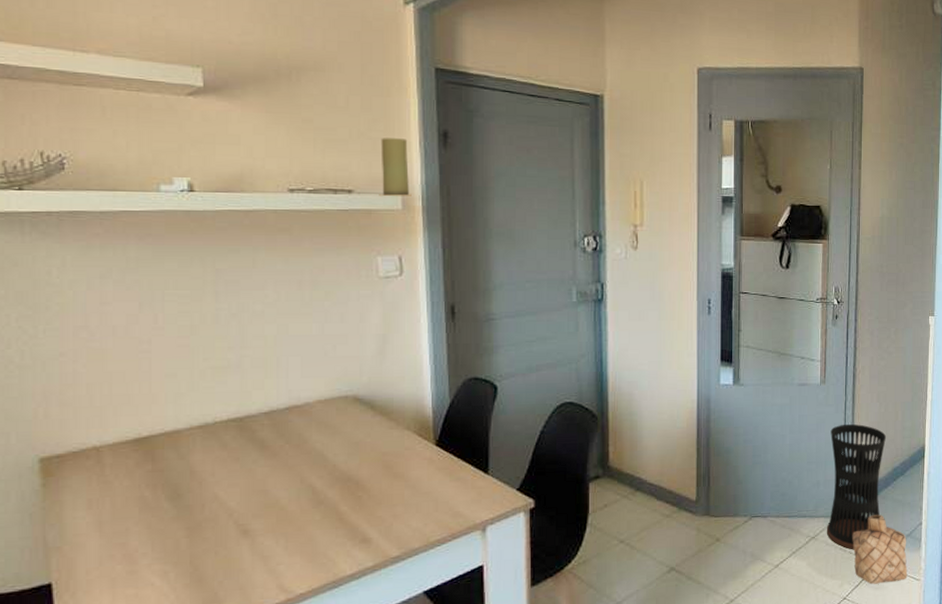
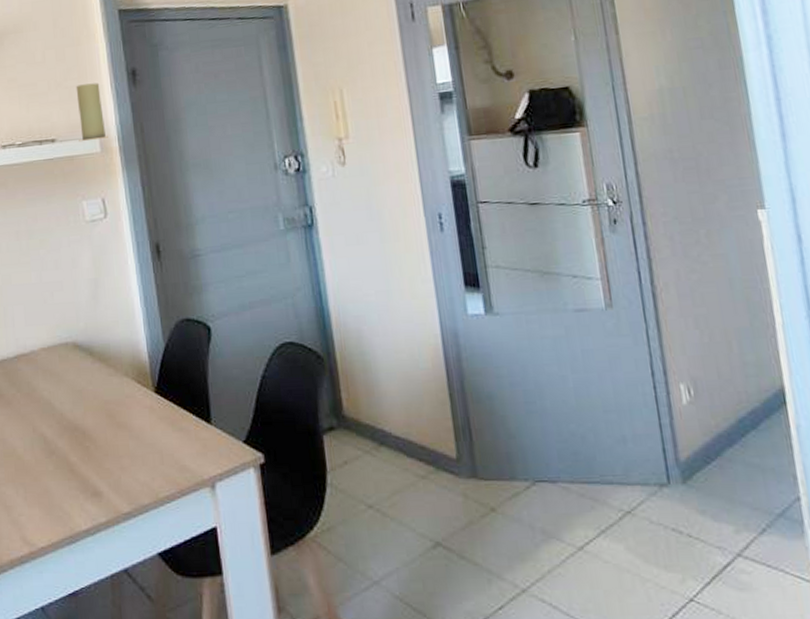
umbrella stand: present [827,423,886,550] -> none [631,359,727,532]
basket: present [852,515,908,585] -> none [688,484,790,583]

